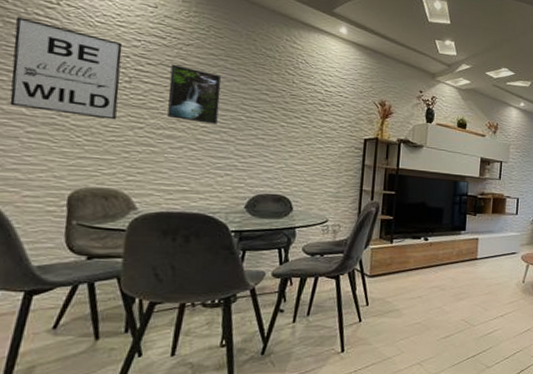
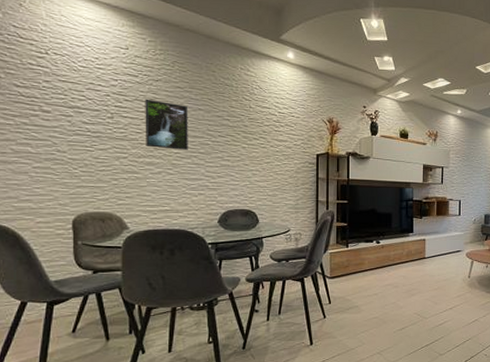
wall art: present [9,17,123,120] -> none [15,68,104,152]

